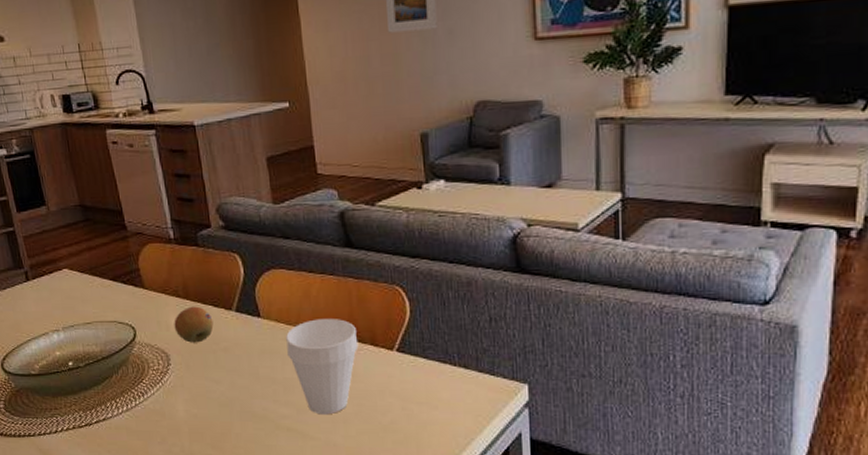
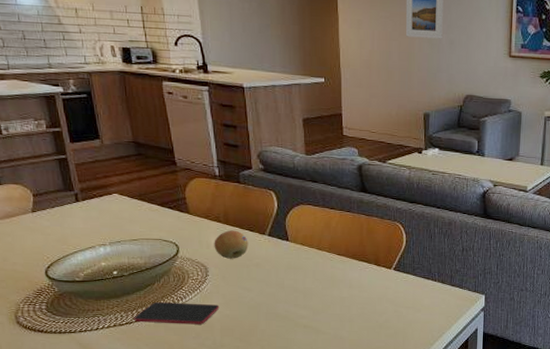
smartphone: none [93,398,186,427] -> present [134,301,220,325]
cup: present [286,319,359,415] -> none [309,244,365,316]

